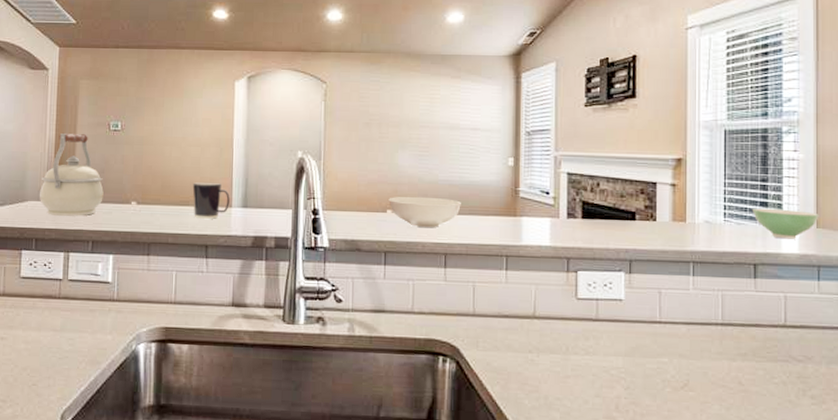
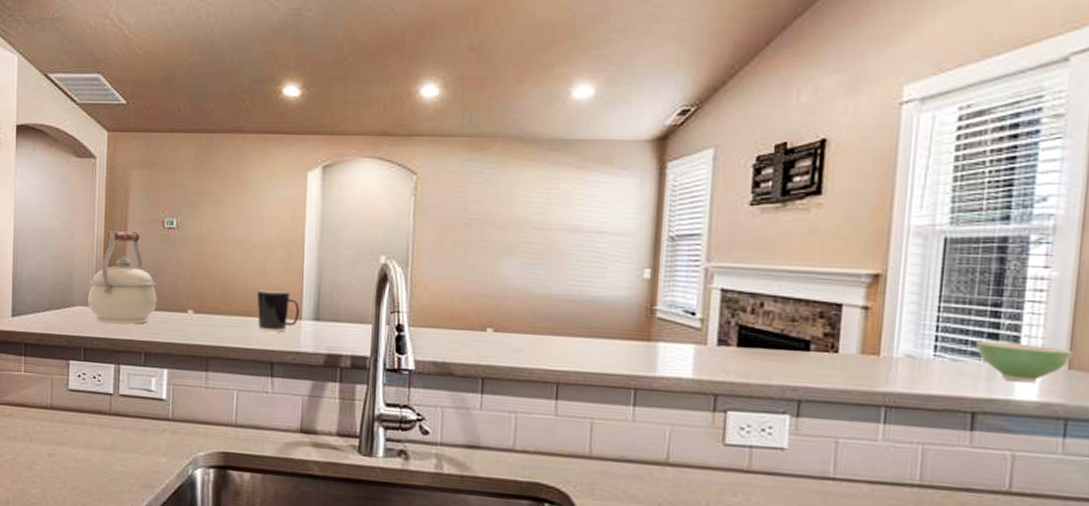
bowl: present [388,196,462,227] -> none [489,313,582,351]

